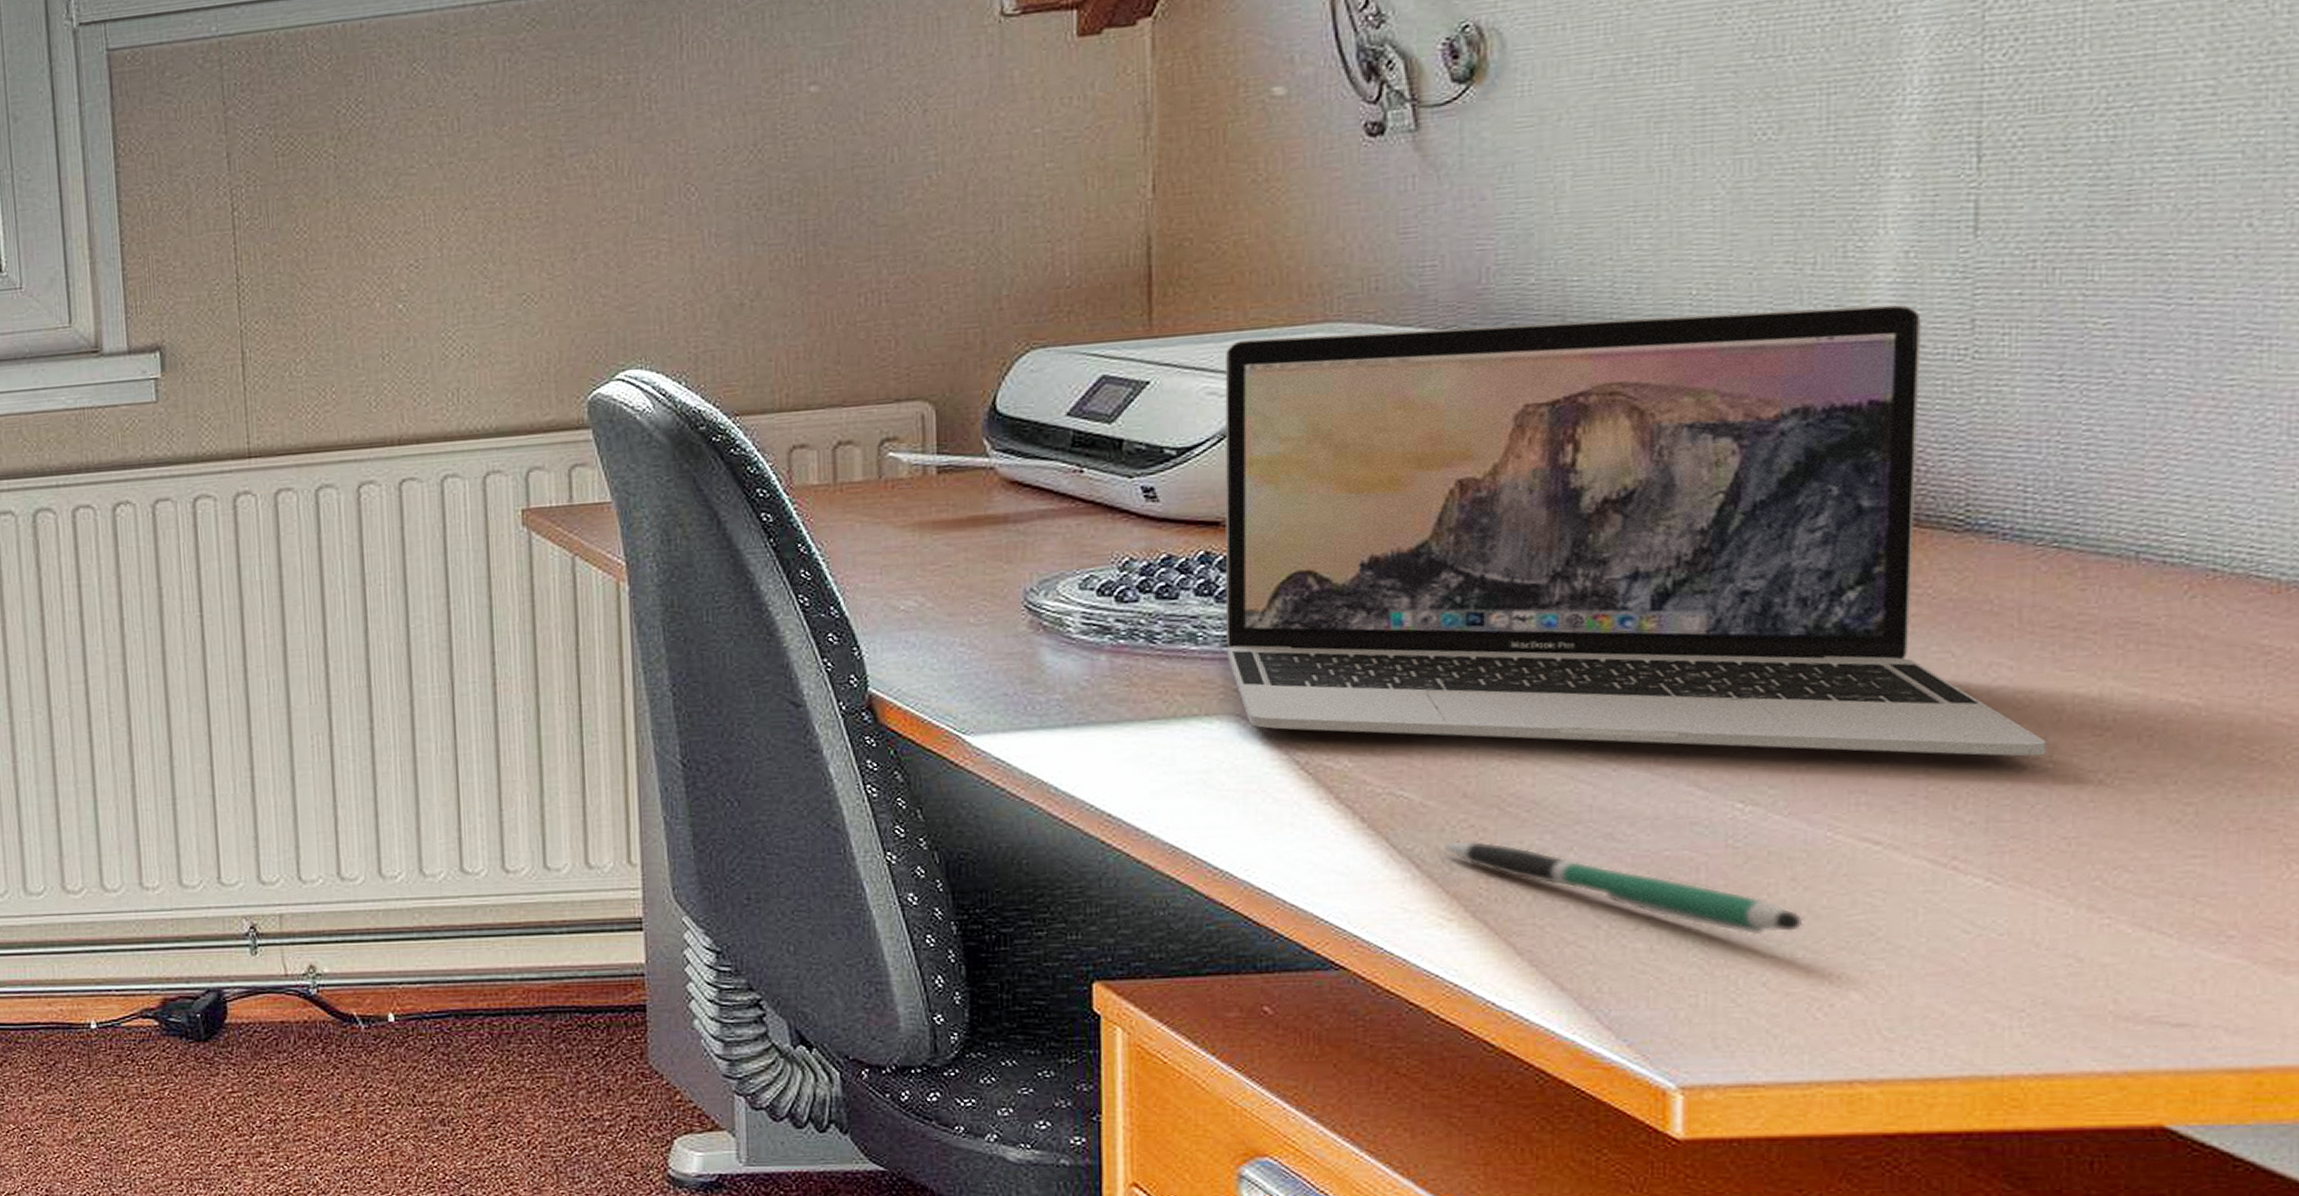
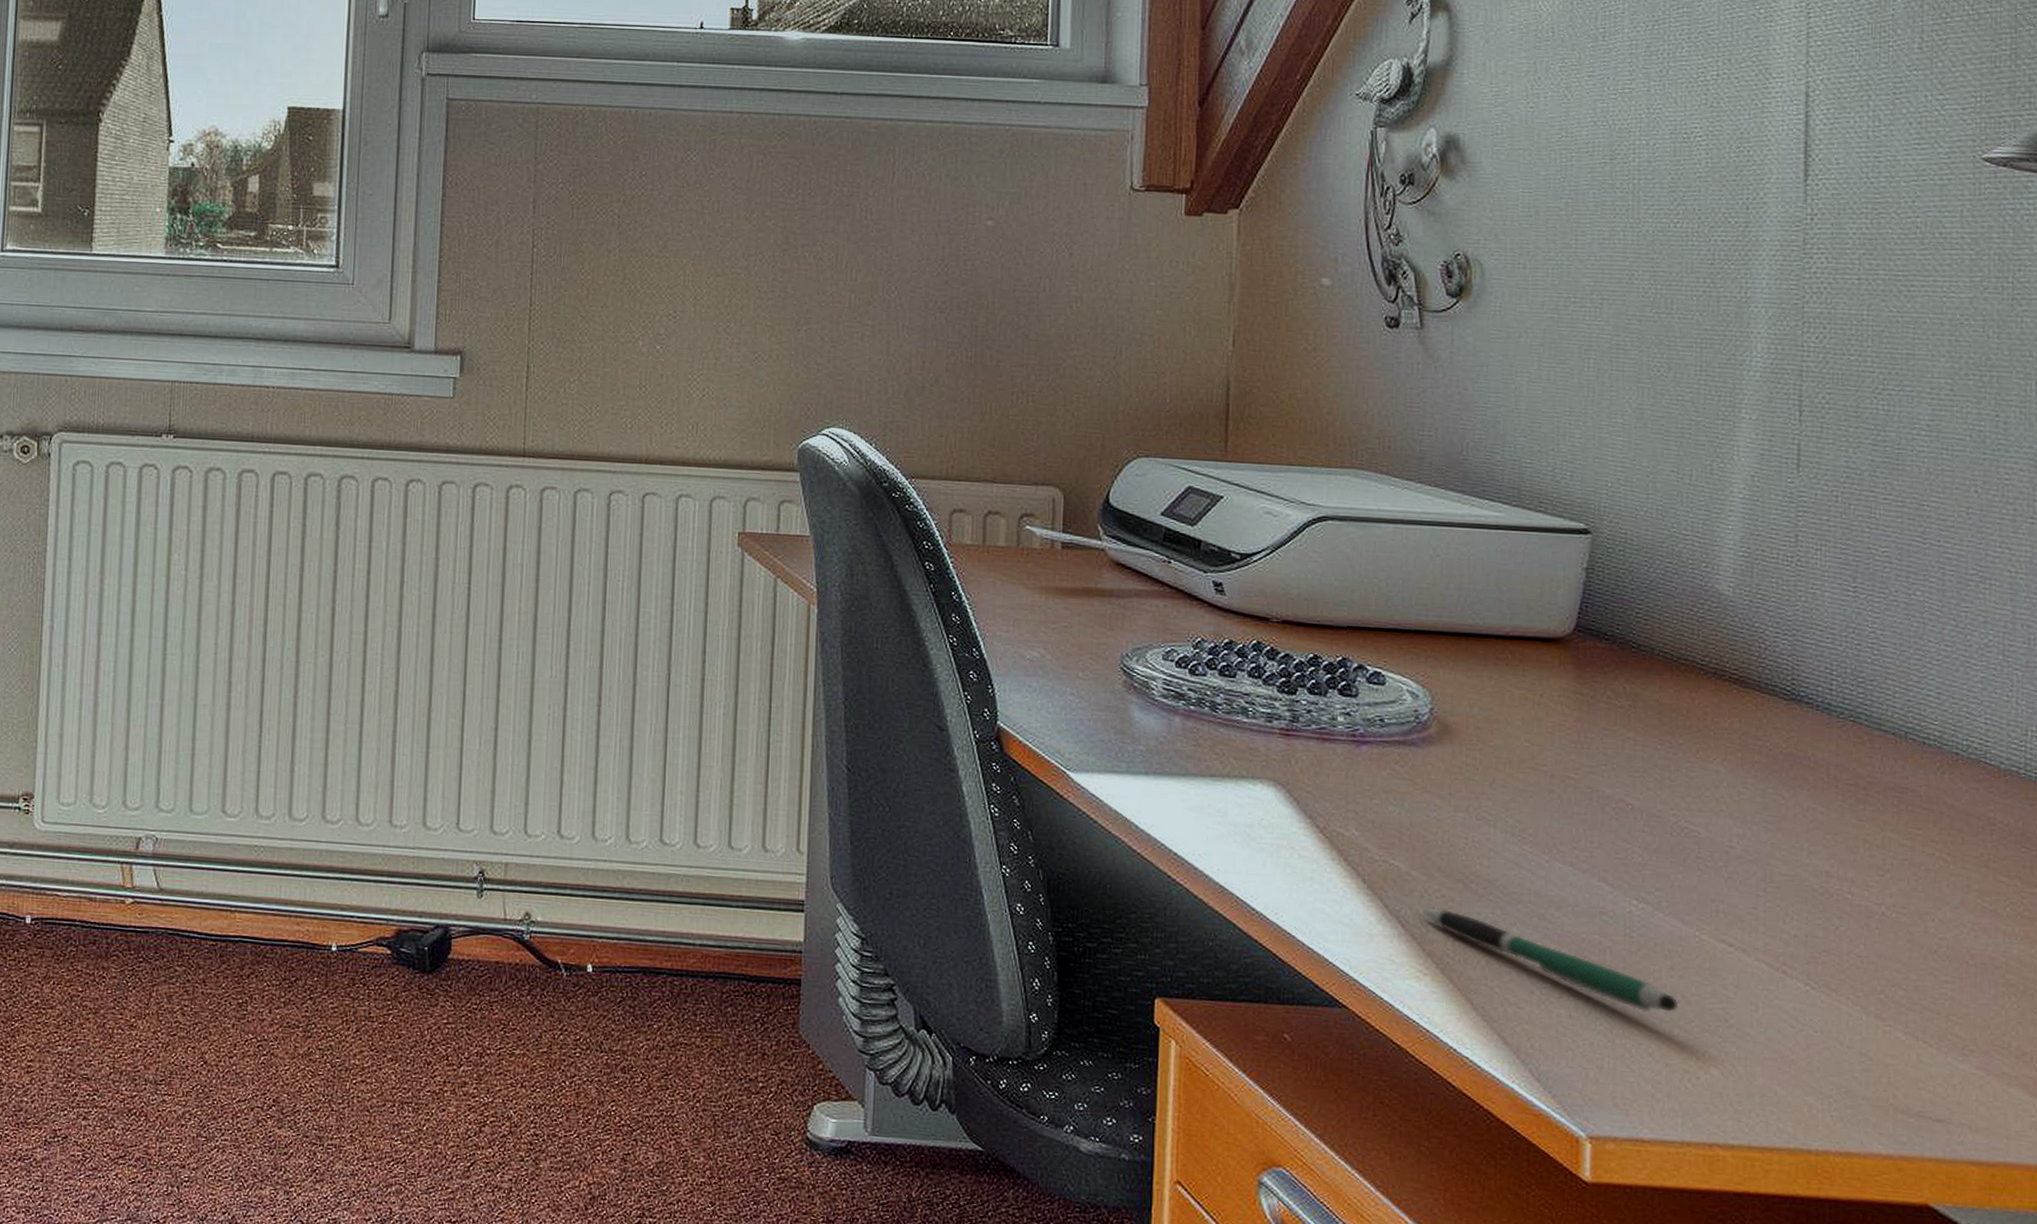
laptop: present [1224,304,2047,757] -> none [1269,473,1847,887]

